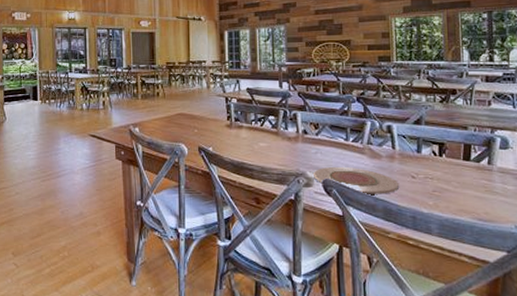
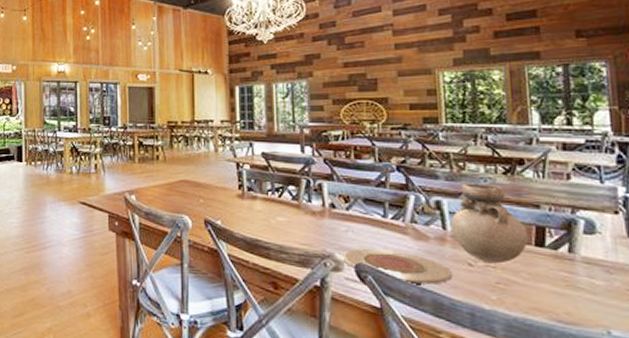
vase: none [398,110,458,176] -> present [450,183,529,264]

